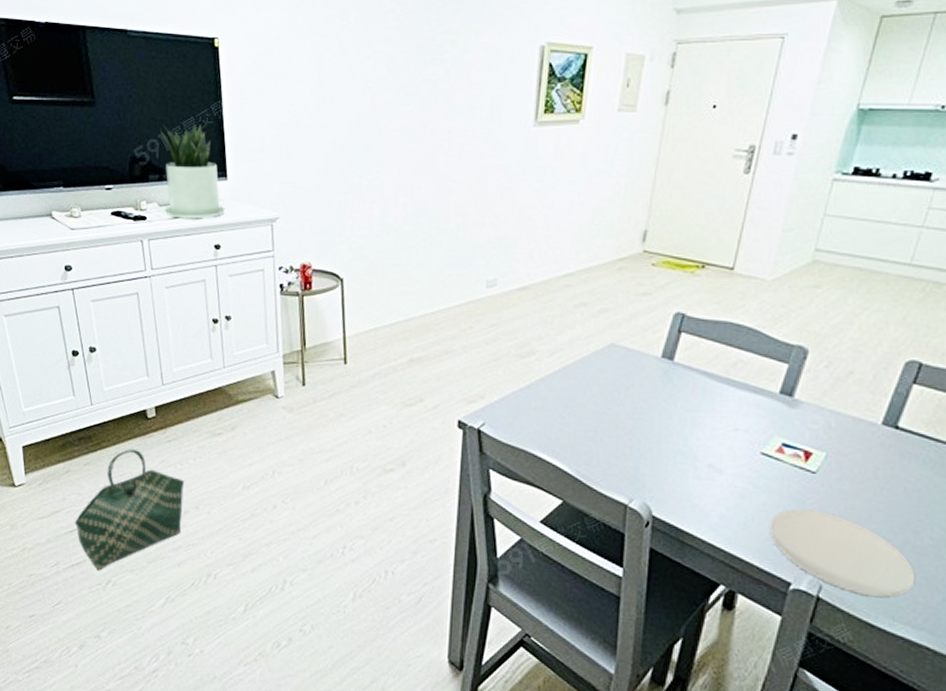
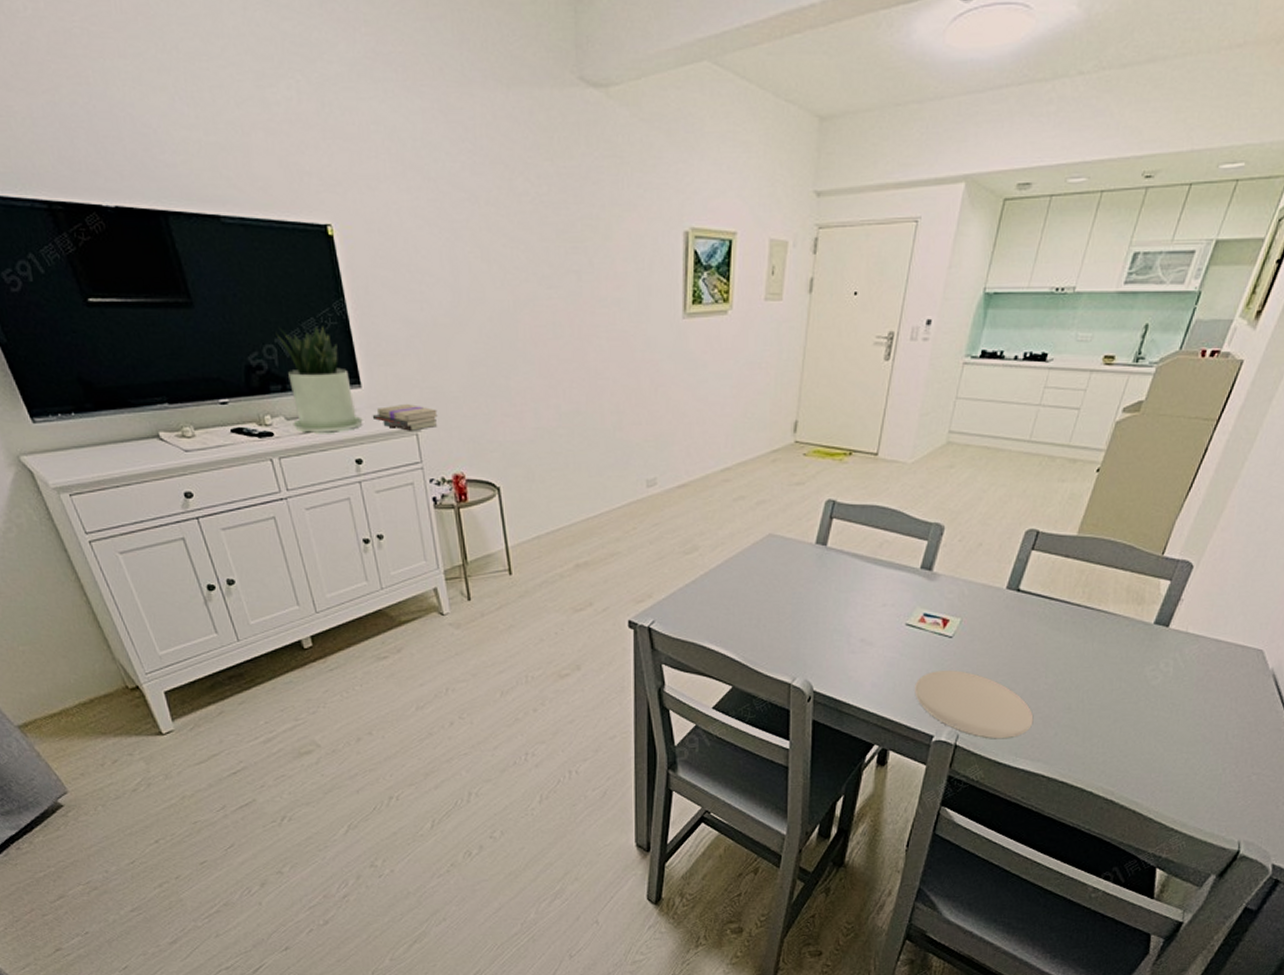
tote bag: present [74,449,185,571] -> none [237,683,355,808]
books: none [233,197,293,223] -> present [372,404,438,433]

